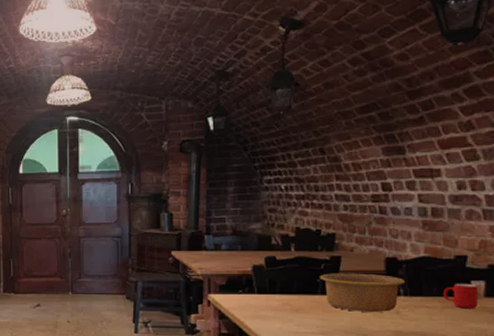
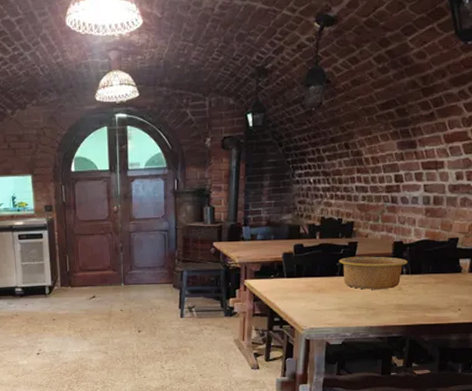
cup: present [444,283,479,309] -> none [437,261,465,283]

